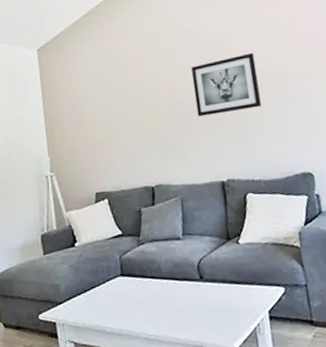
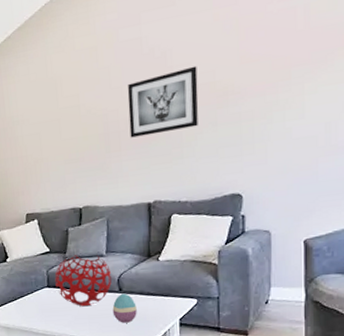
decorative sphere: none [129,238,192,299] -> present [55,255,112,307]
decorative egg: none [194,282,222,318] -> present [112,293,137,323]

